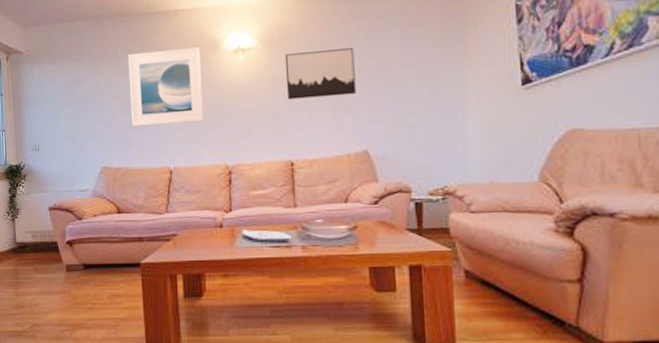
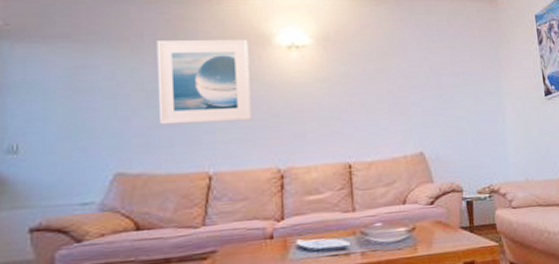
wall art: present [284,48,356,100] -> none [341,54,411,100]

